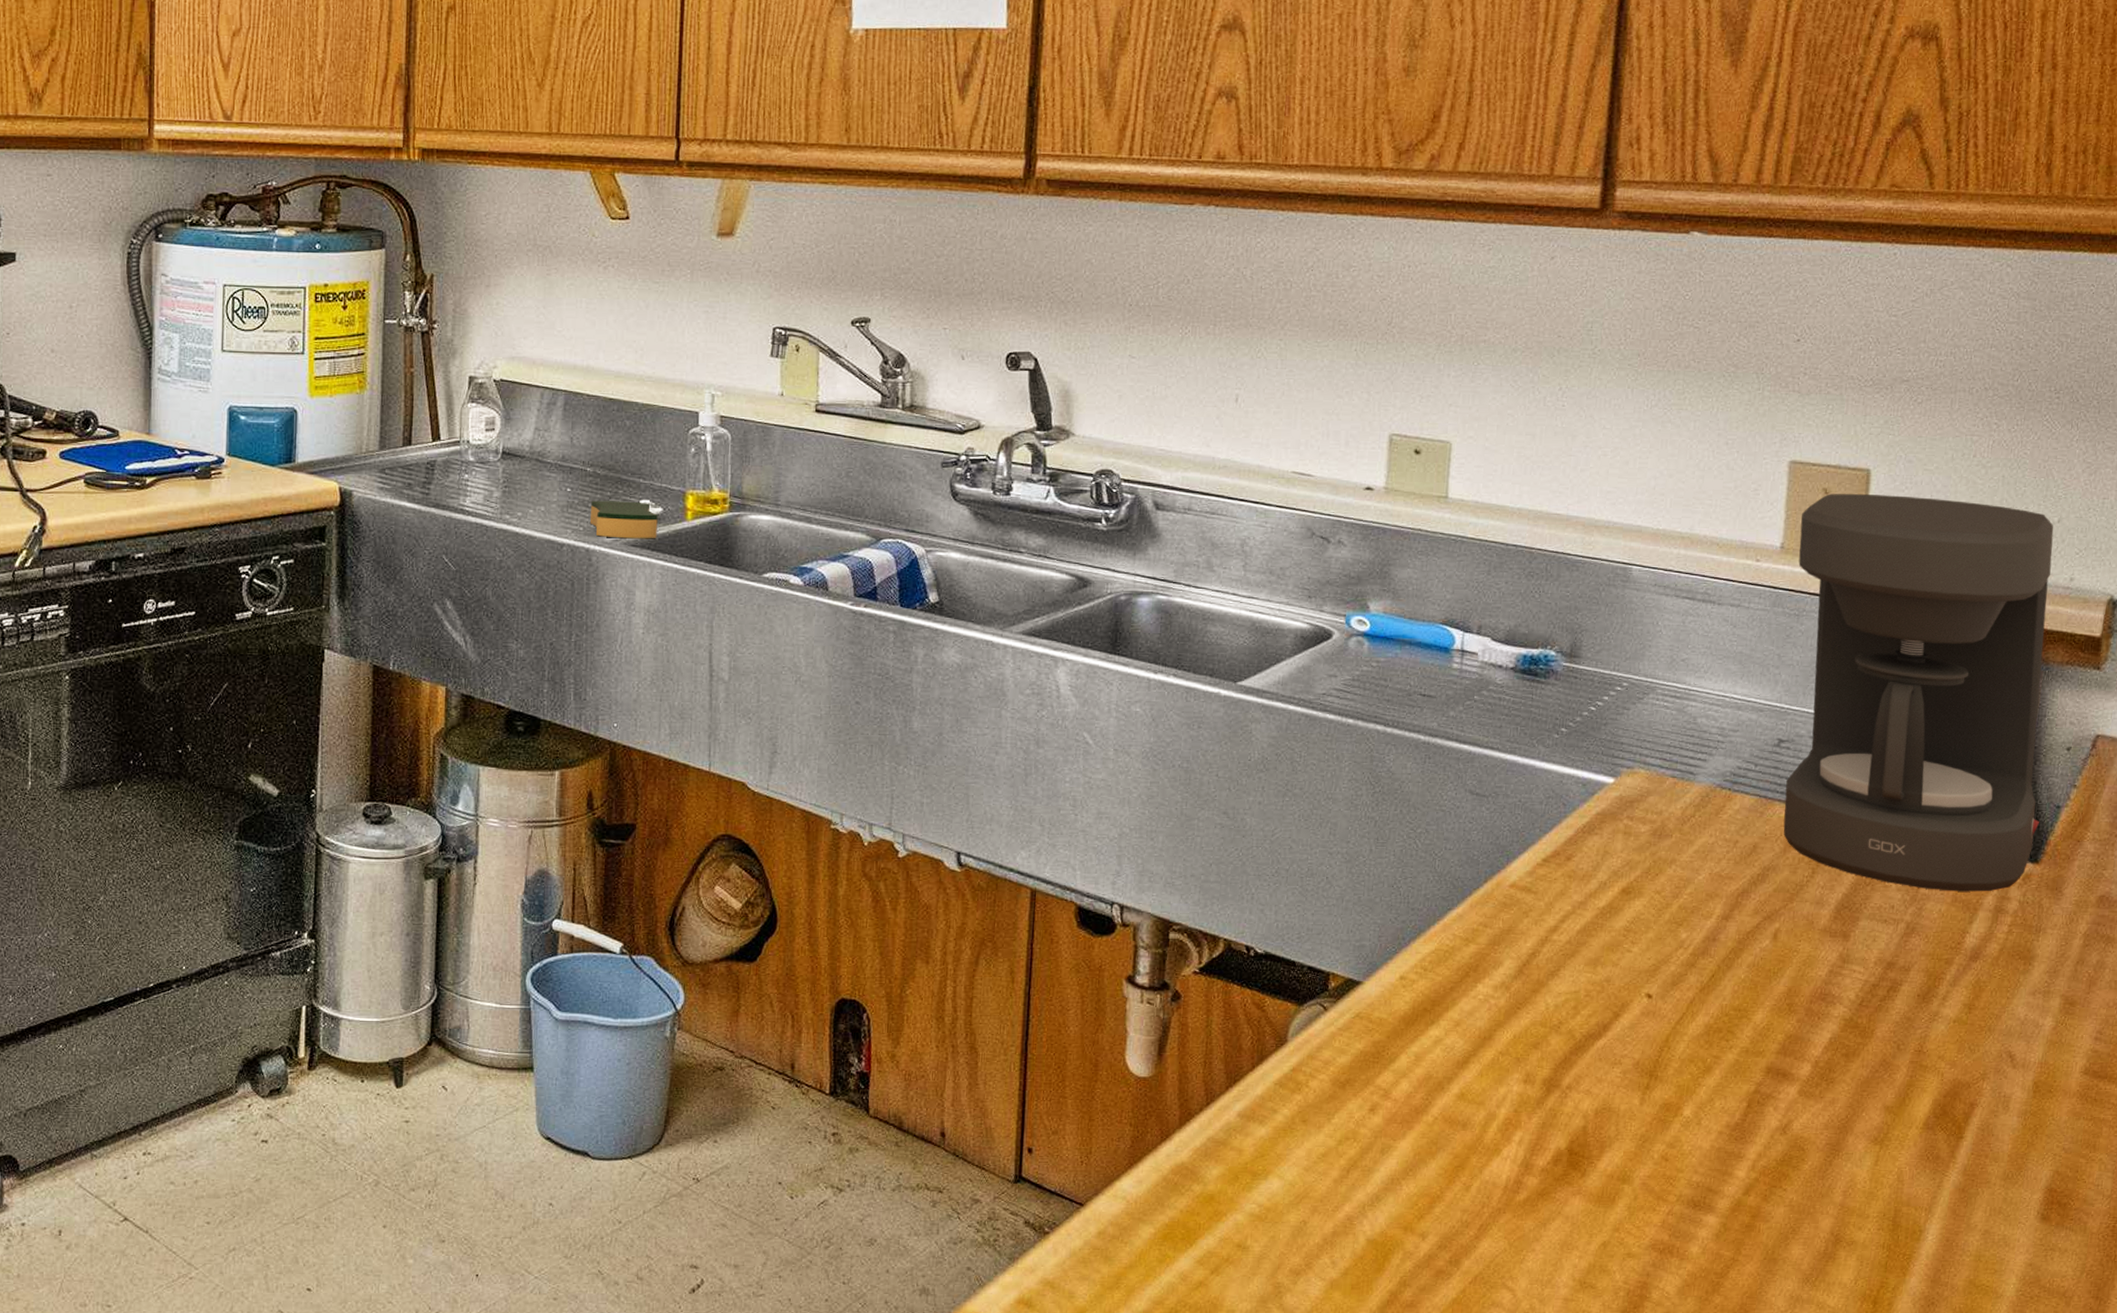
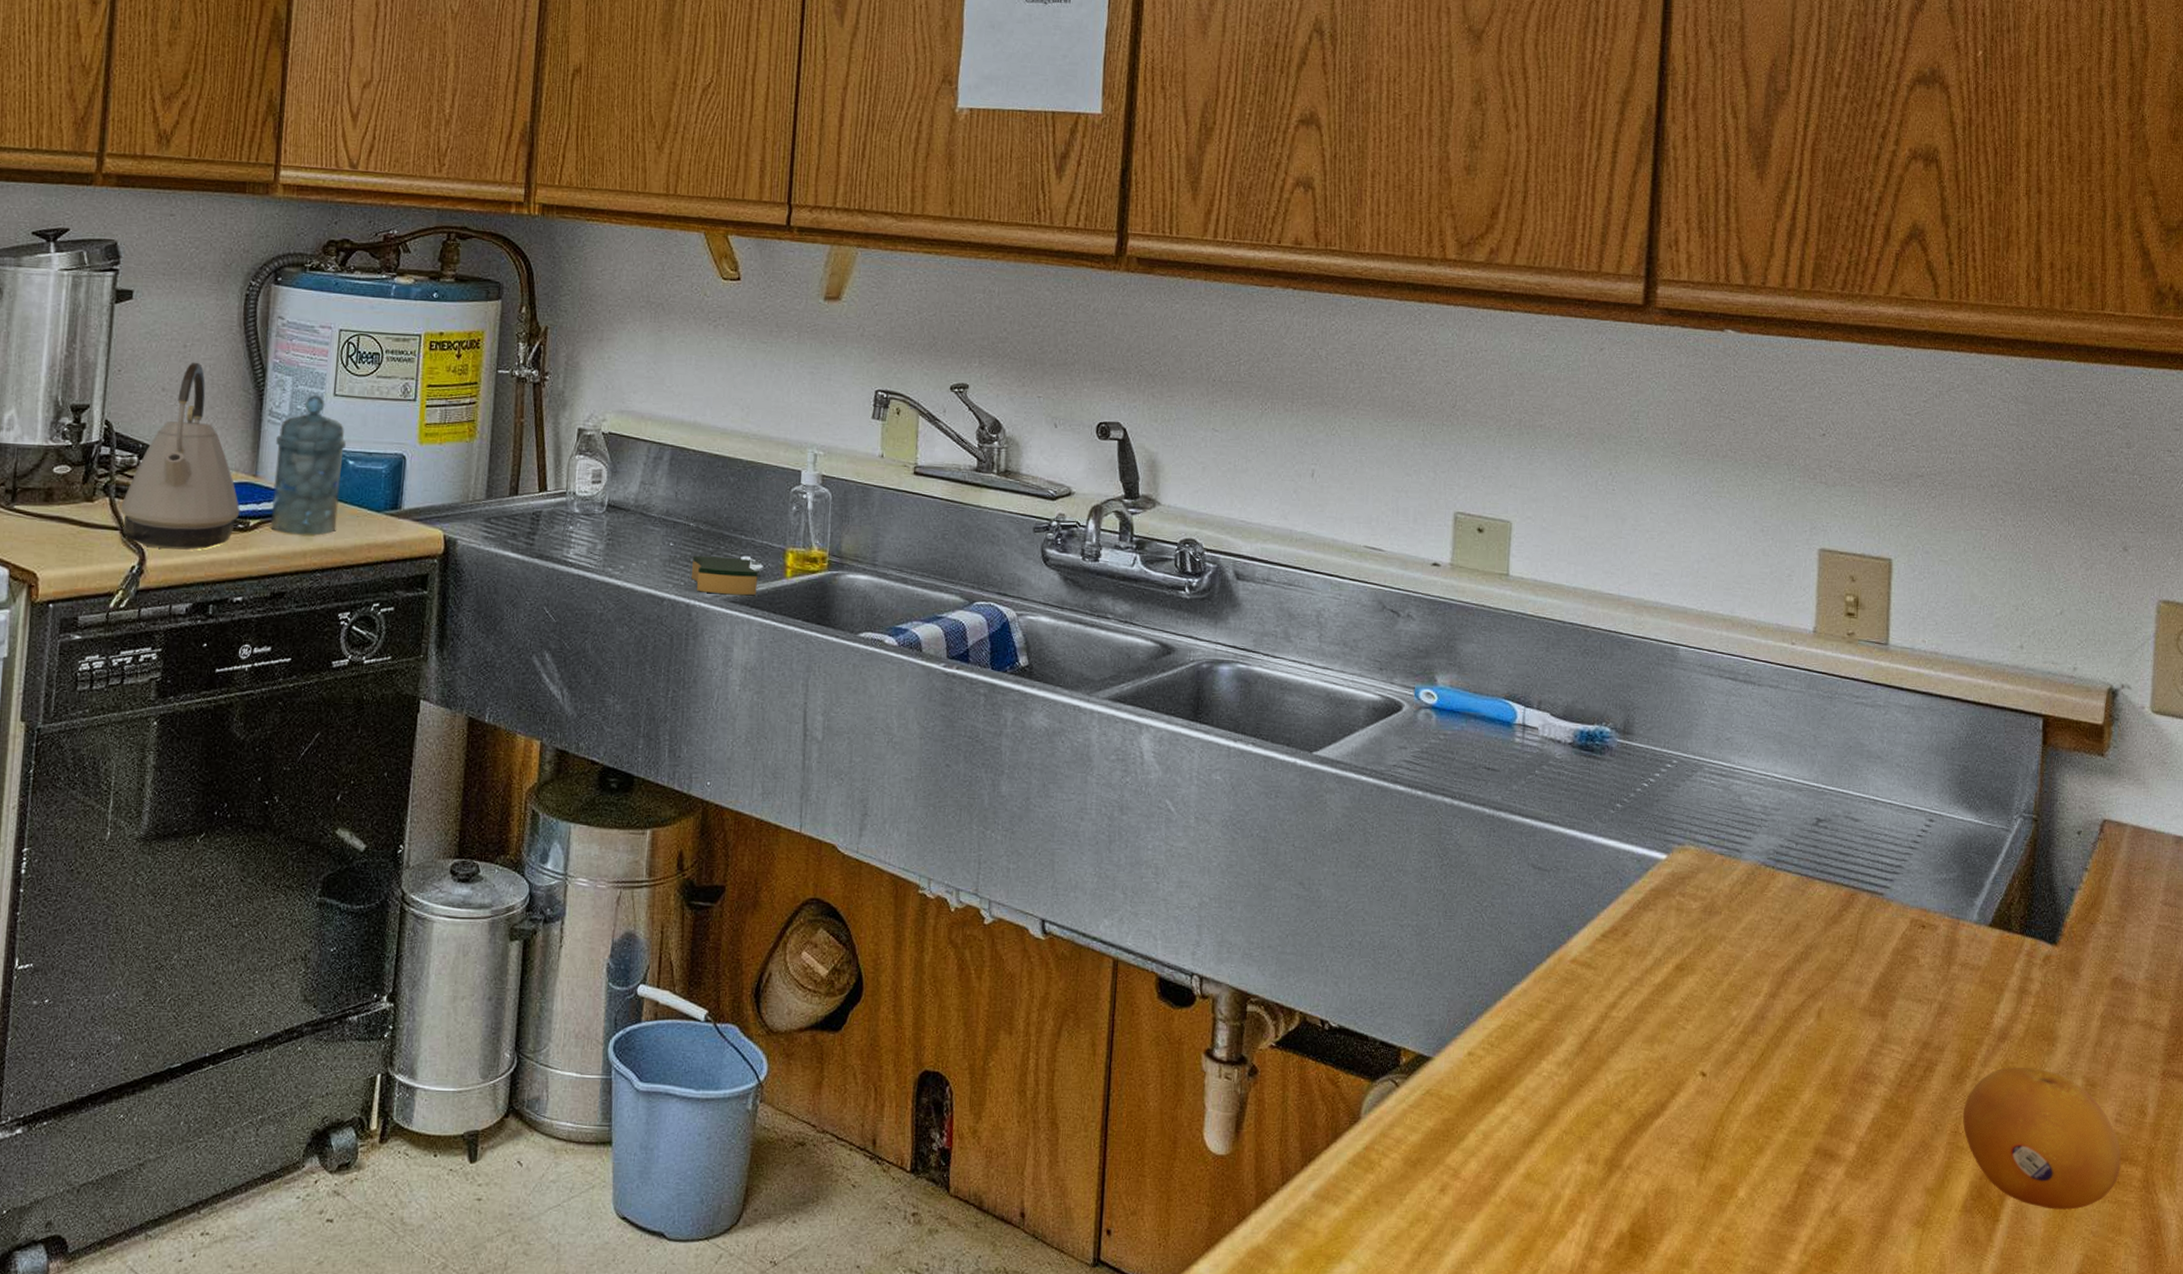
kettle: none [18,322,136,509] -> present [120,362,240,550]
canister: none [167,351,238,491] -> present [271,395,347,536]
coffee maker: present [1783,493,2054,892] -> none [1823,581,2057,973]
fruit: none [1927,986,2100,1127] -> present [1962,1067,2121,1210]

